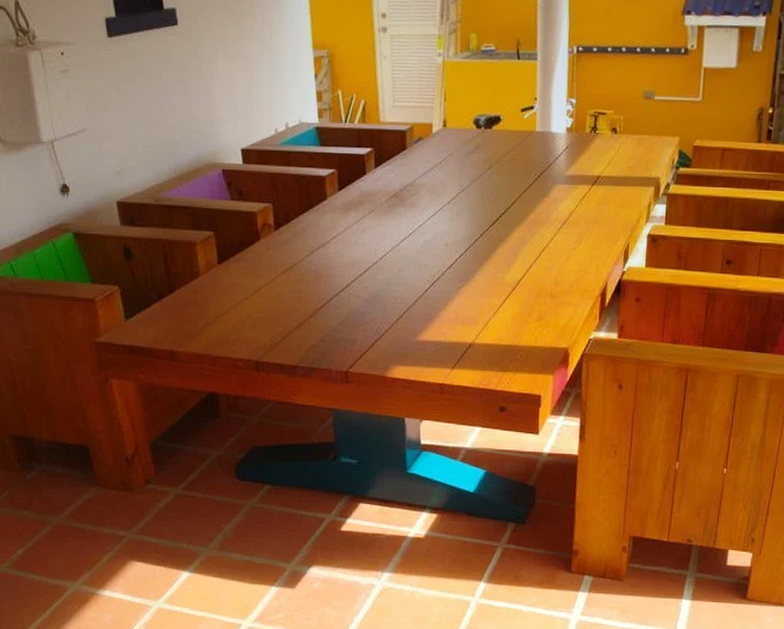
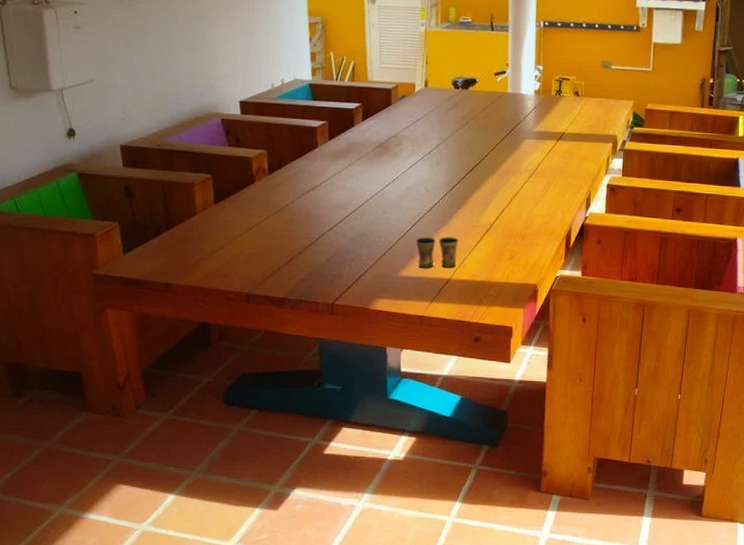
cup: none [434,296,482,331] -> present [415,236,459,268]

